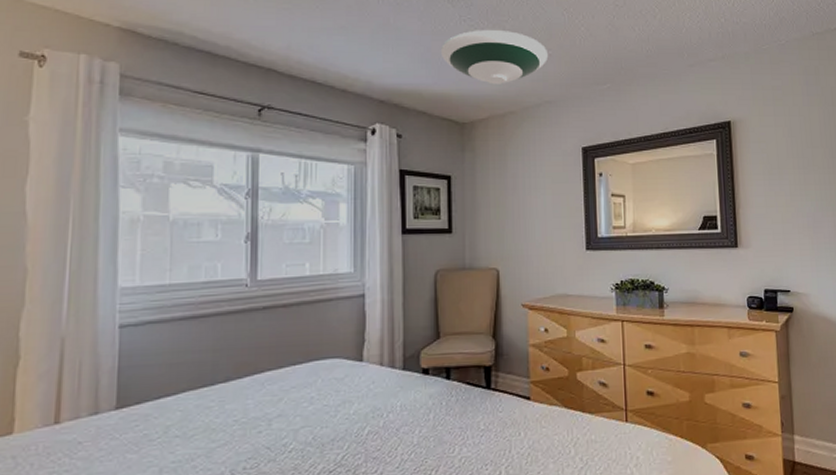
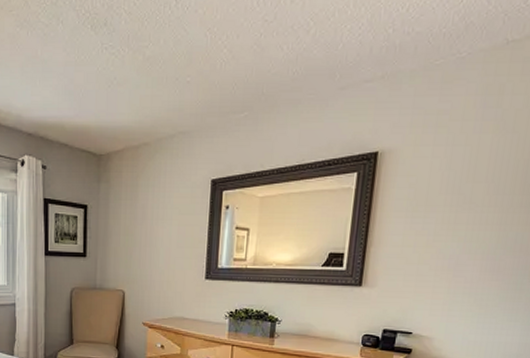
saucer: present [440,29,549,85] -> none [82,56,187,115]

